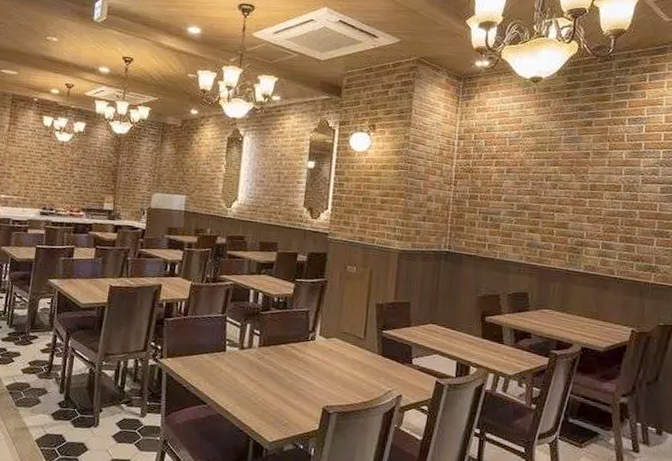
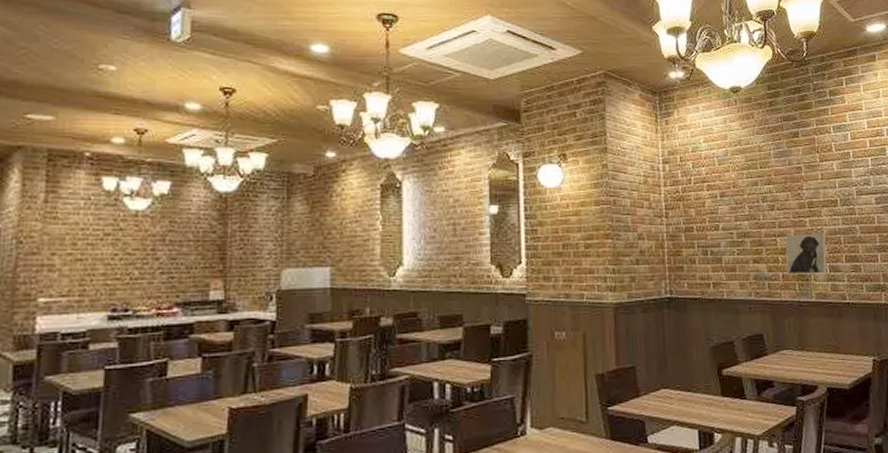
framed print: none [559,211,604,250] -> present [785,234,828,275]

